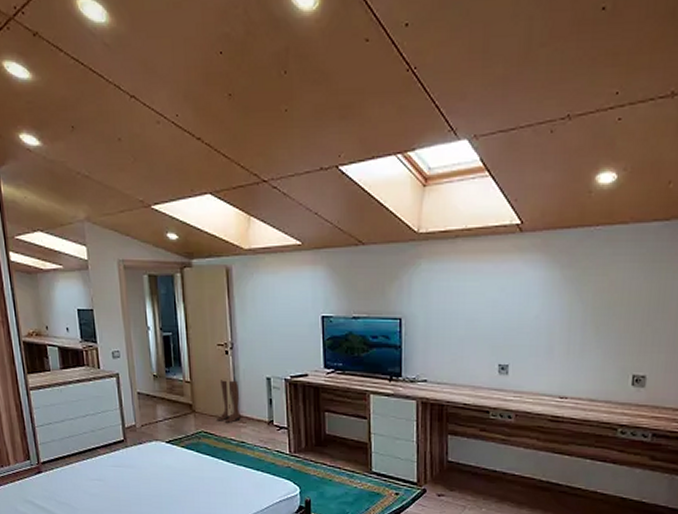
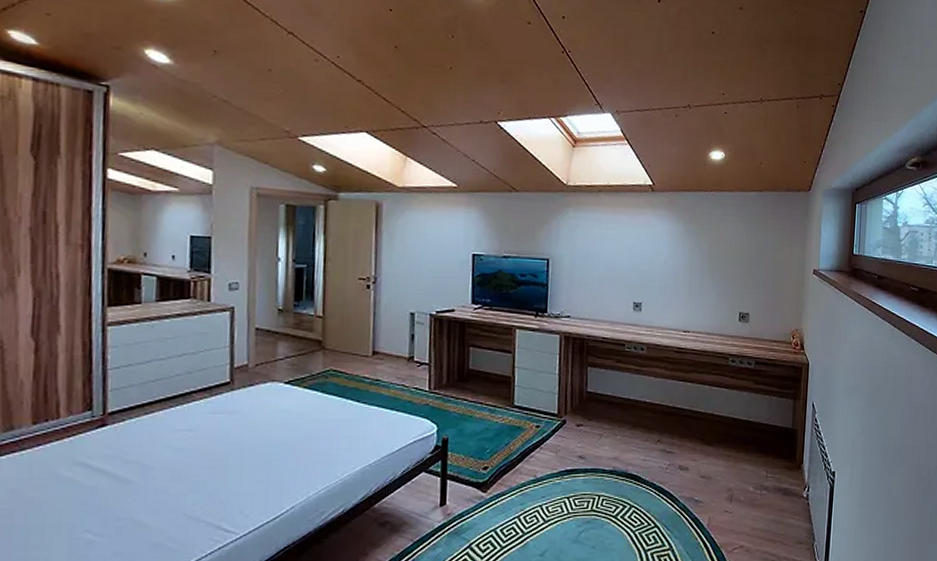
boots: present [217,378,241,423] -> none [350,313,379,360]

